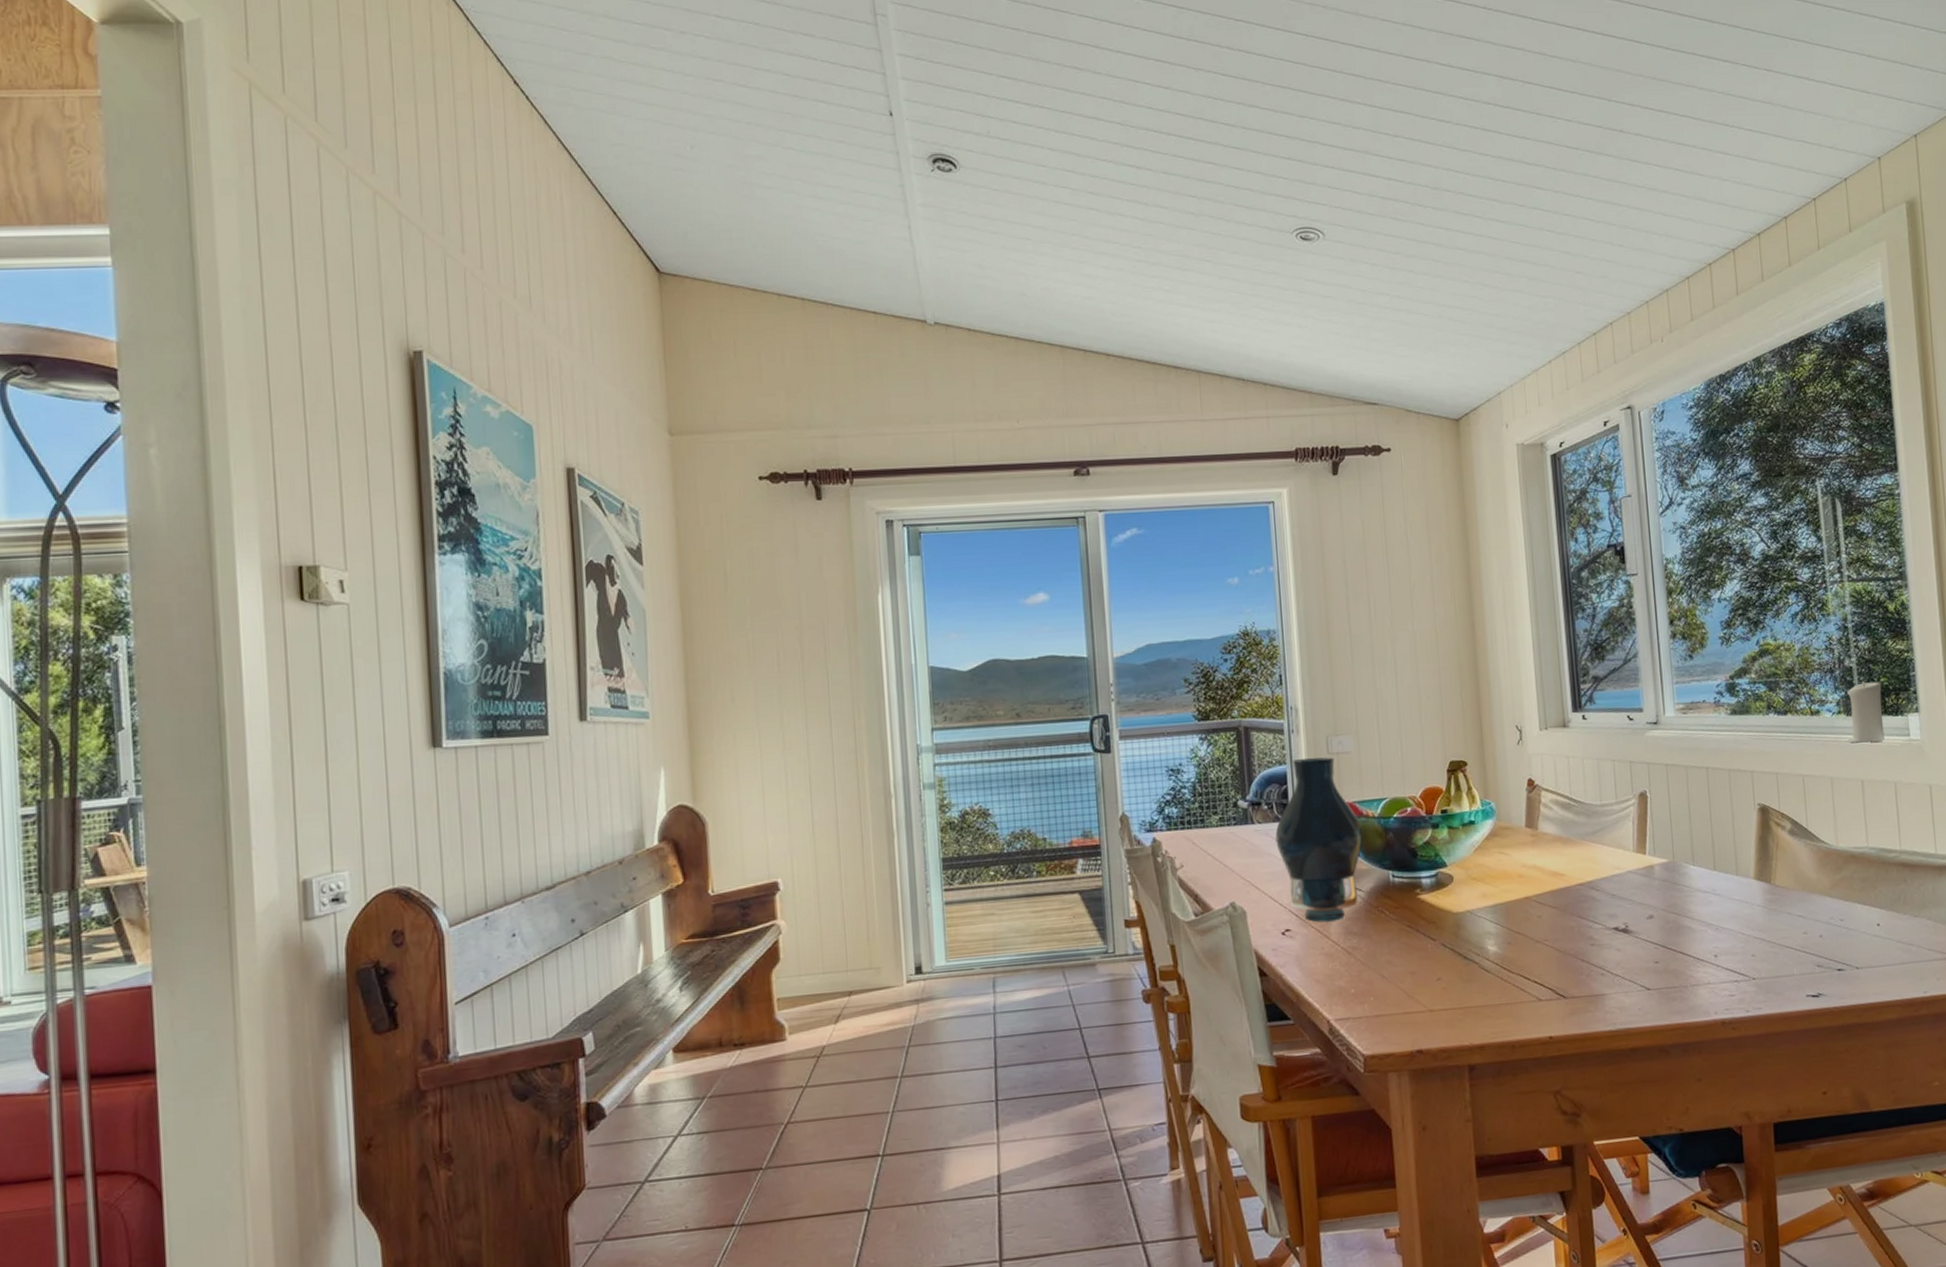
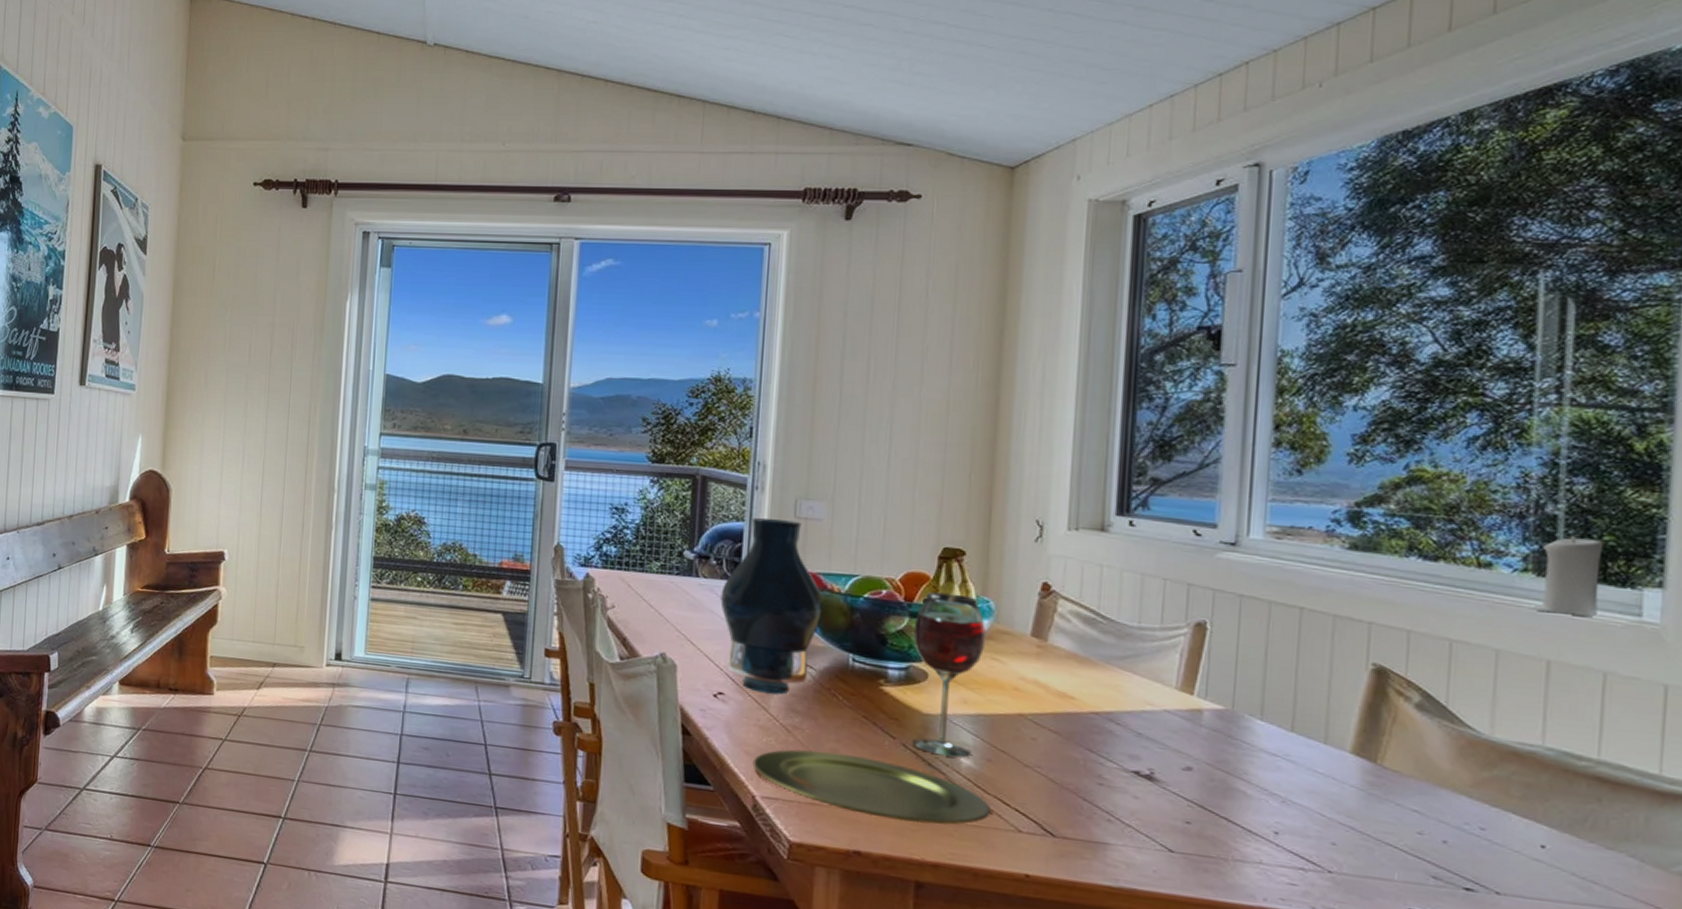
plate: none [1323,962,1518,1016] -> present [752,749,992,825]
wineglass: none [1436,800,1496,948] -> present [912,591,987,758]

